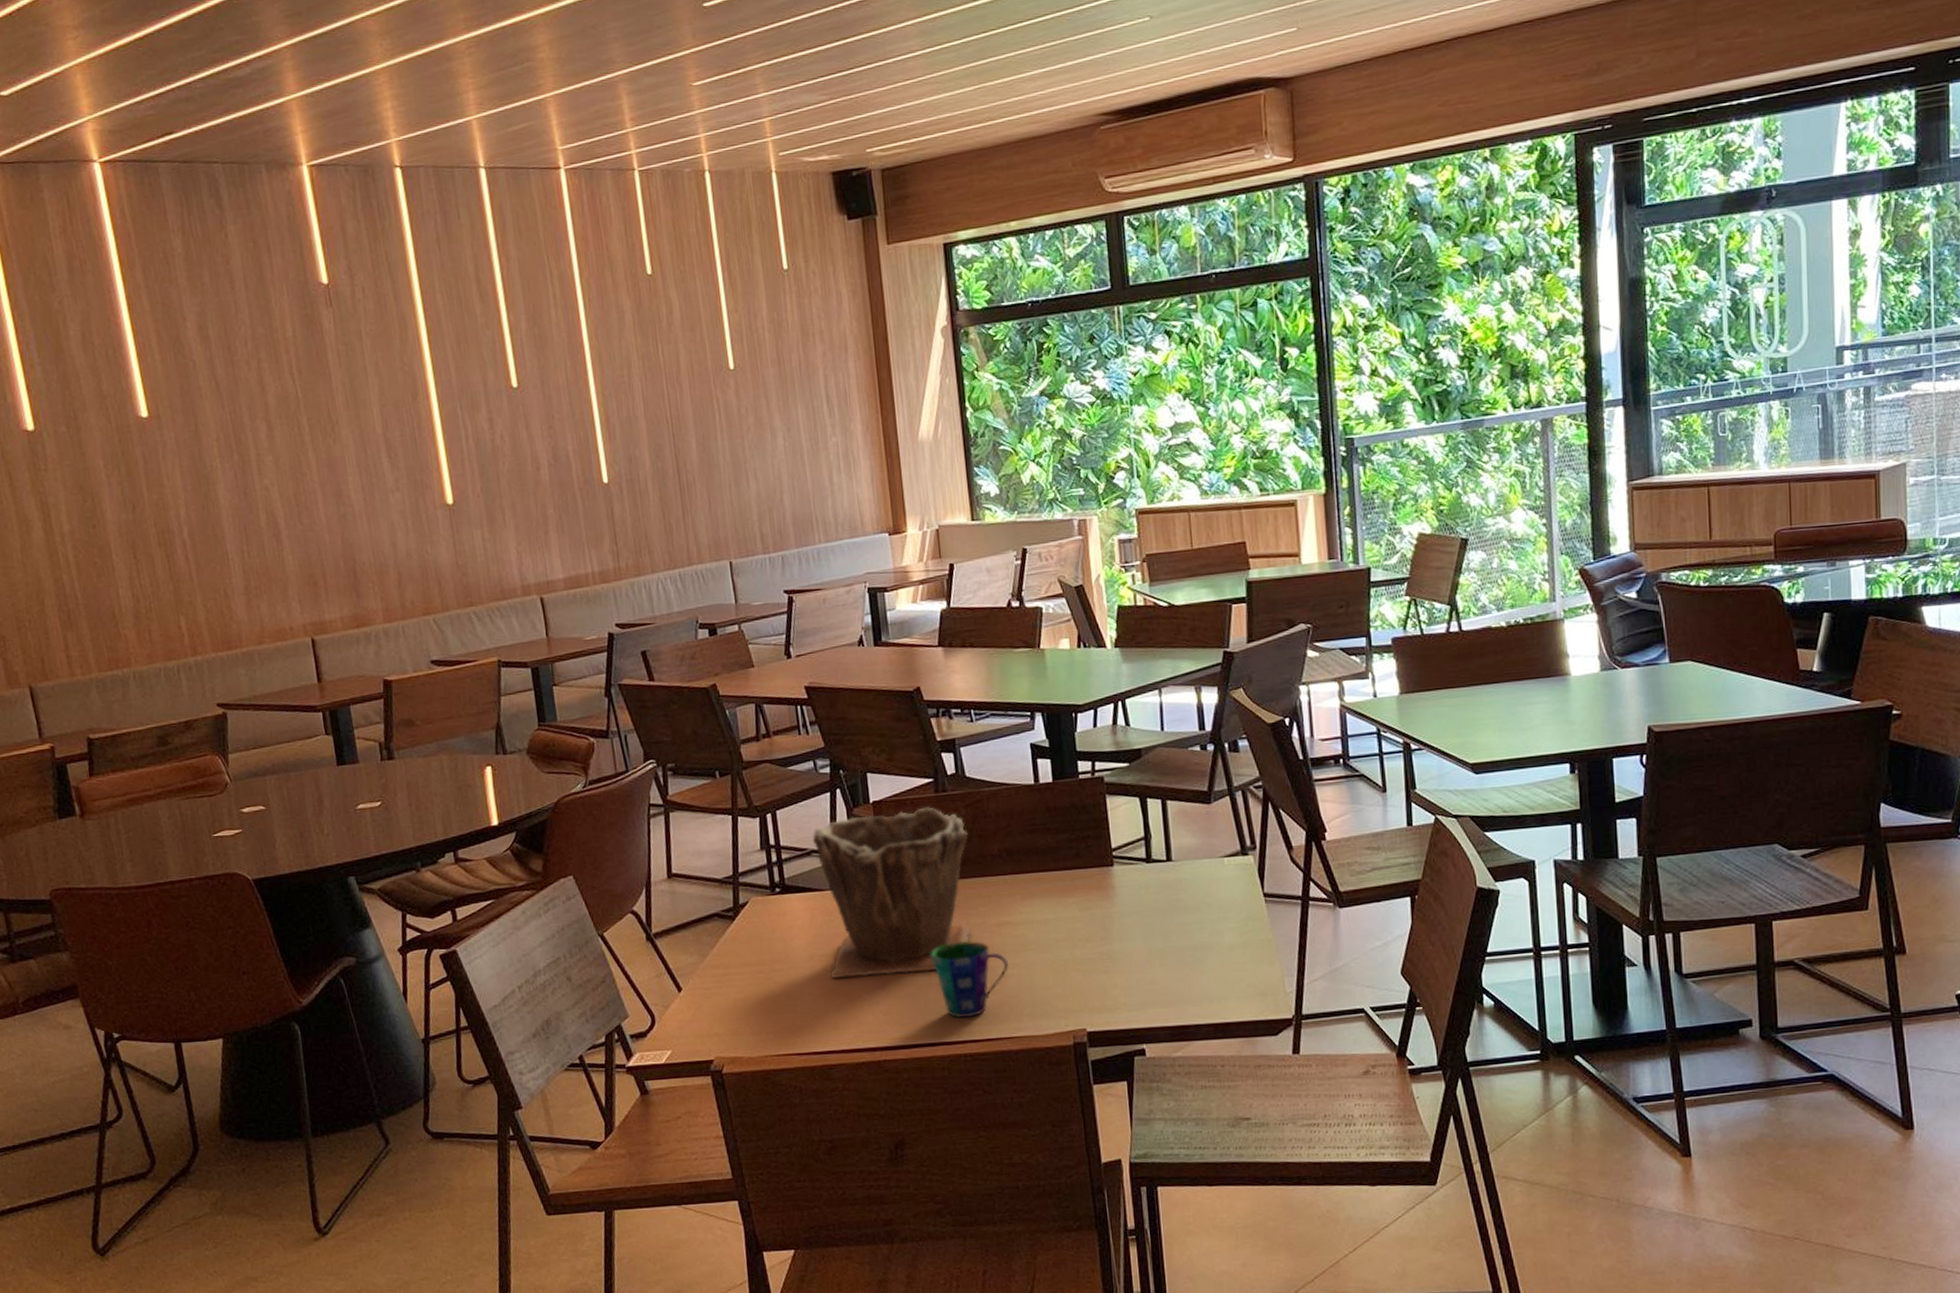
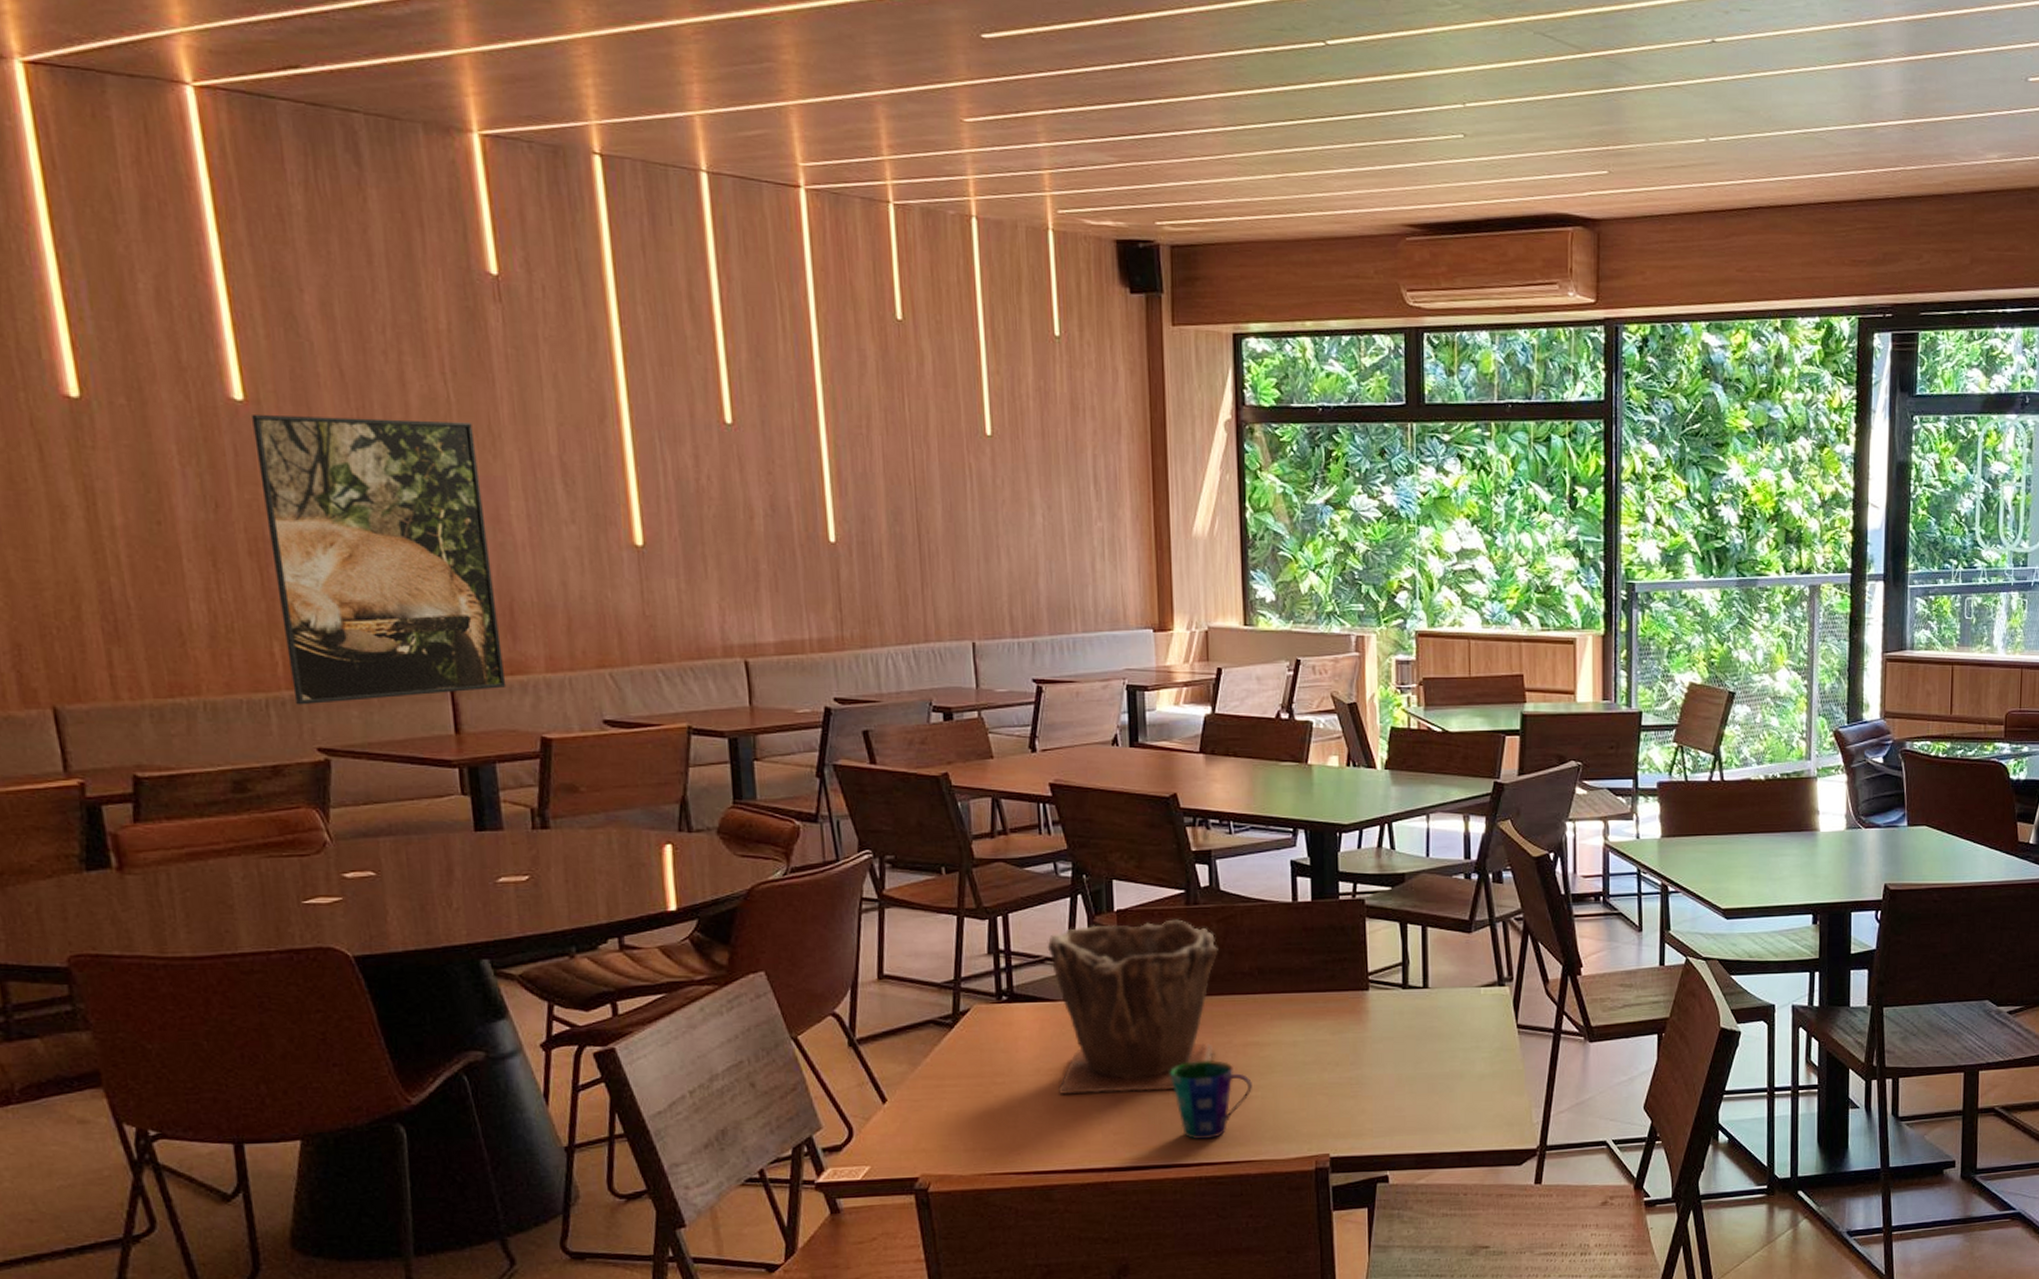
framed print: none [155,413,355,669] -> present [252,415,507,705]

